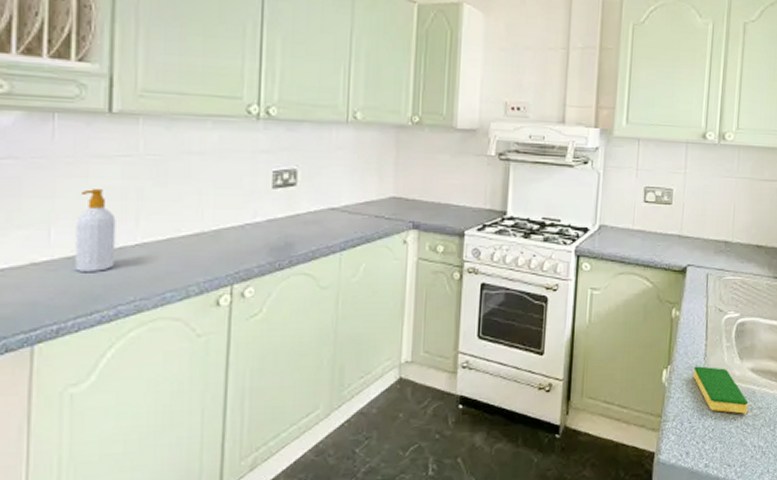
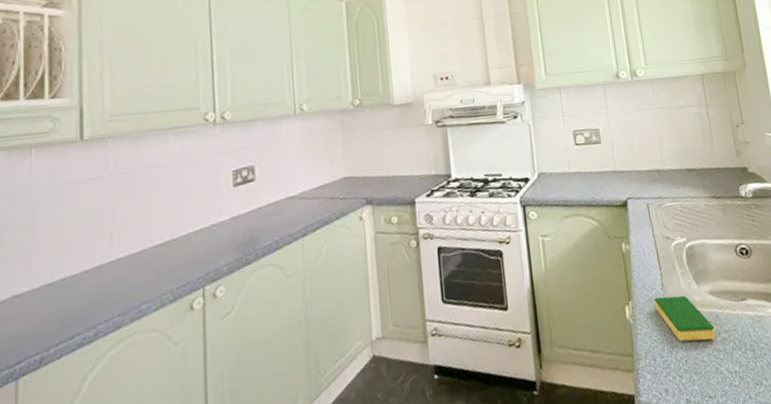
soap bottle: present [75,189,116,271] -> none [54,213,92,297]

